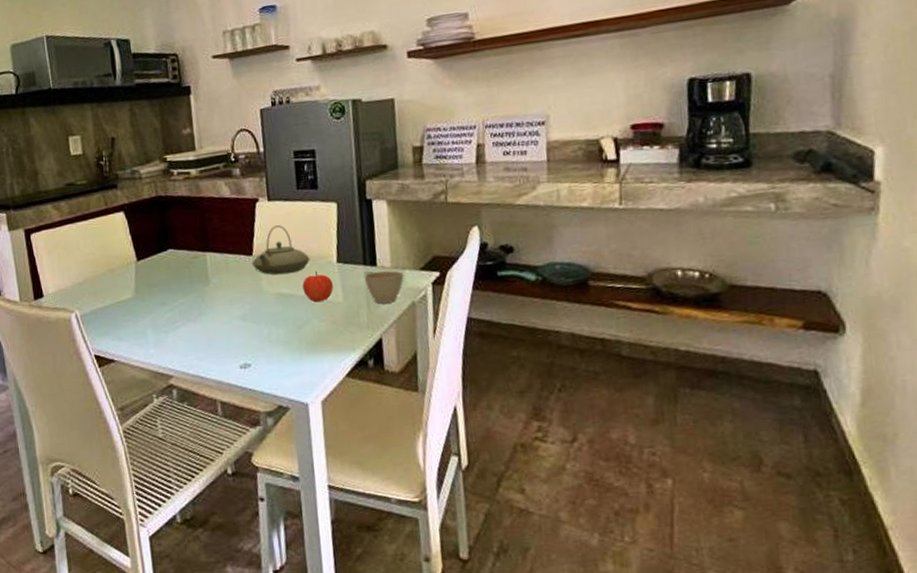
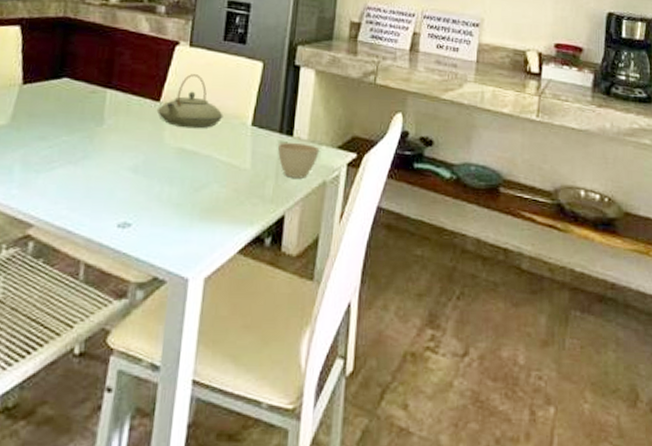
apple: present [302,271,333,302] -> none [208,131,243,164]

